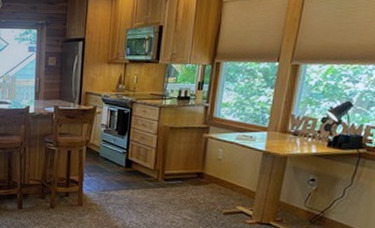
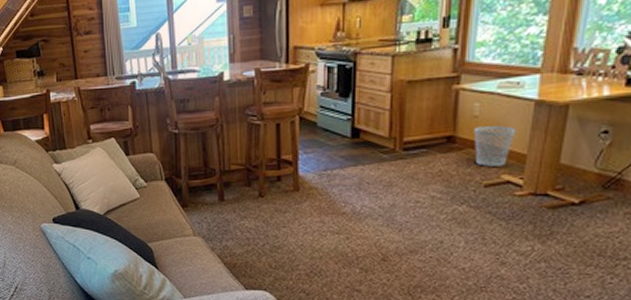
wastebasket: none [217,167,249,199] -> present [473,126,516,166]

